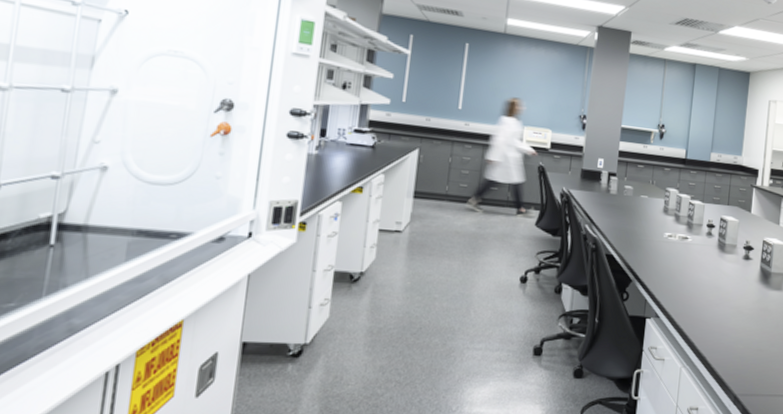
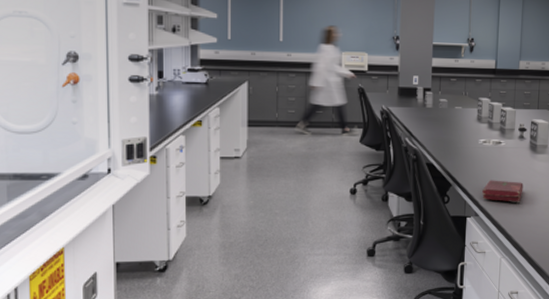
book: none [664,278,710,306] -> present [482,180,524,202]

